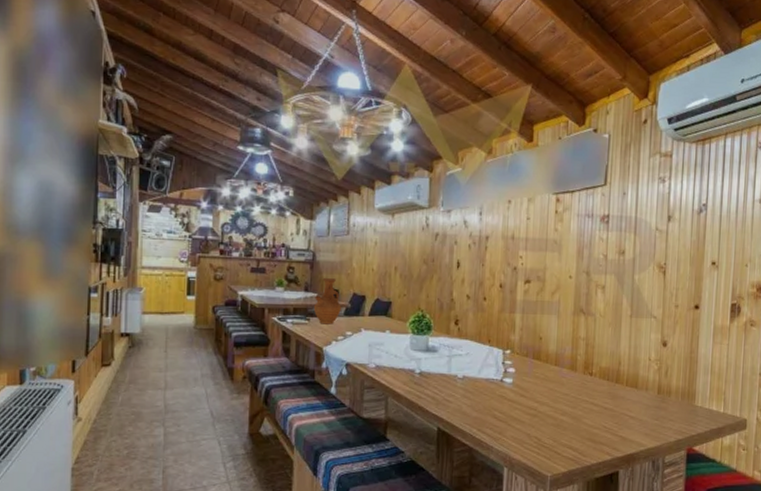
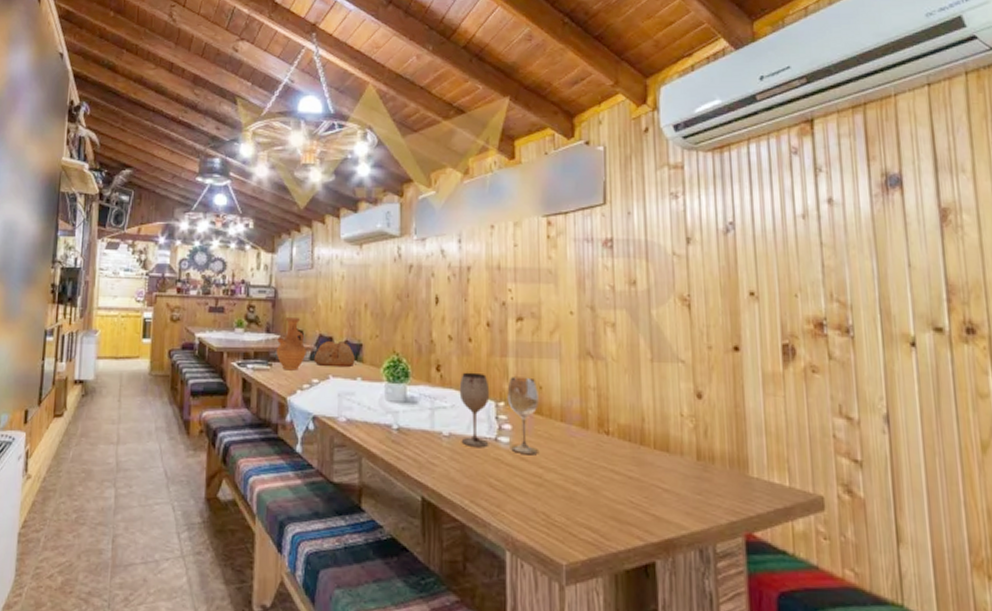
bread: none [347,298,385,322] -> present [313,340,355,368]
wineglass: none [473,326,540,393] -> present [459,372,540,455]

